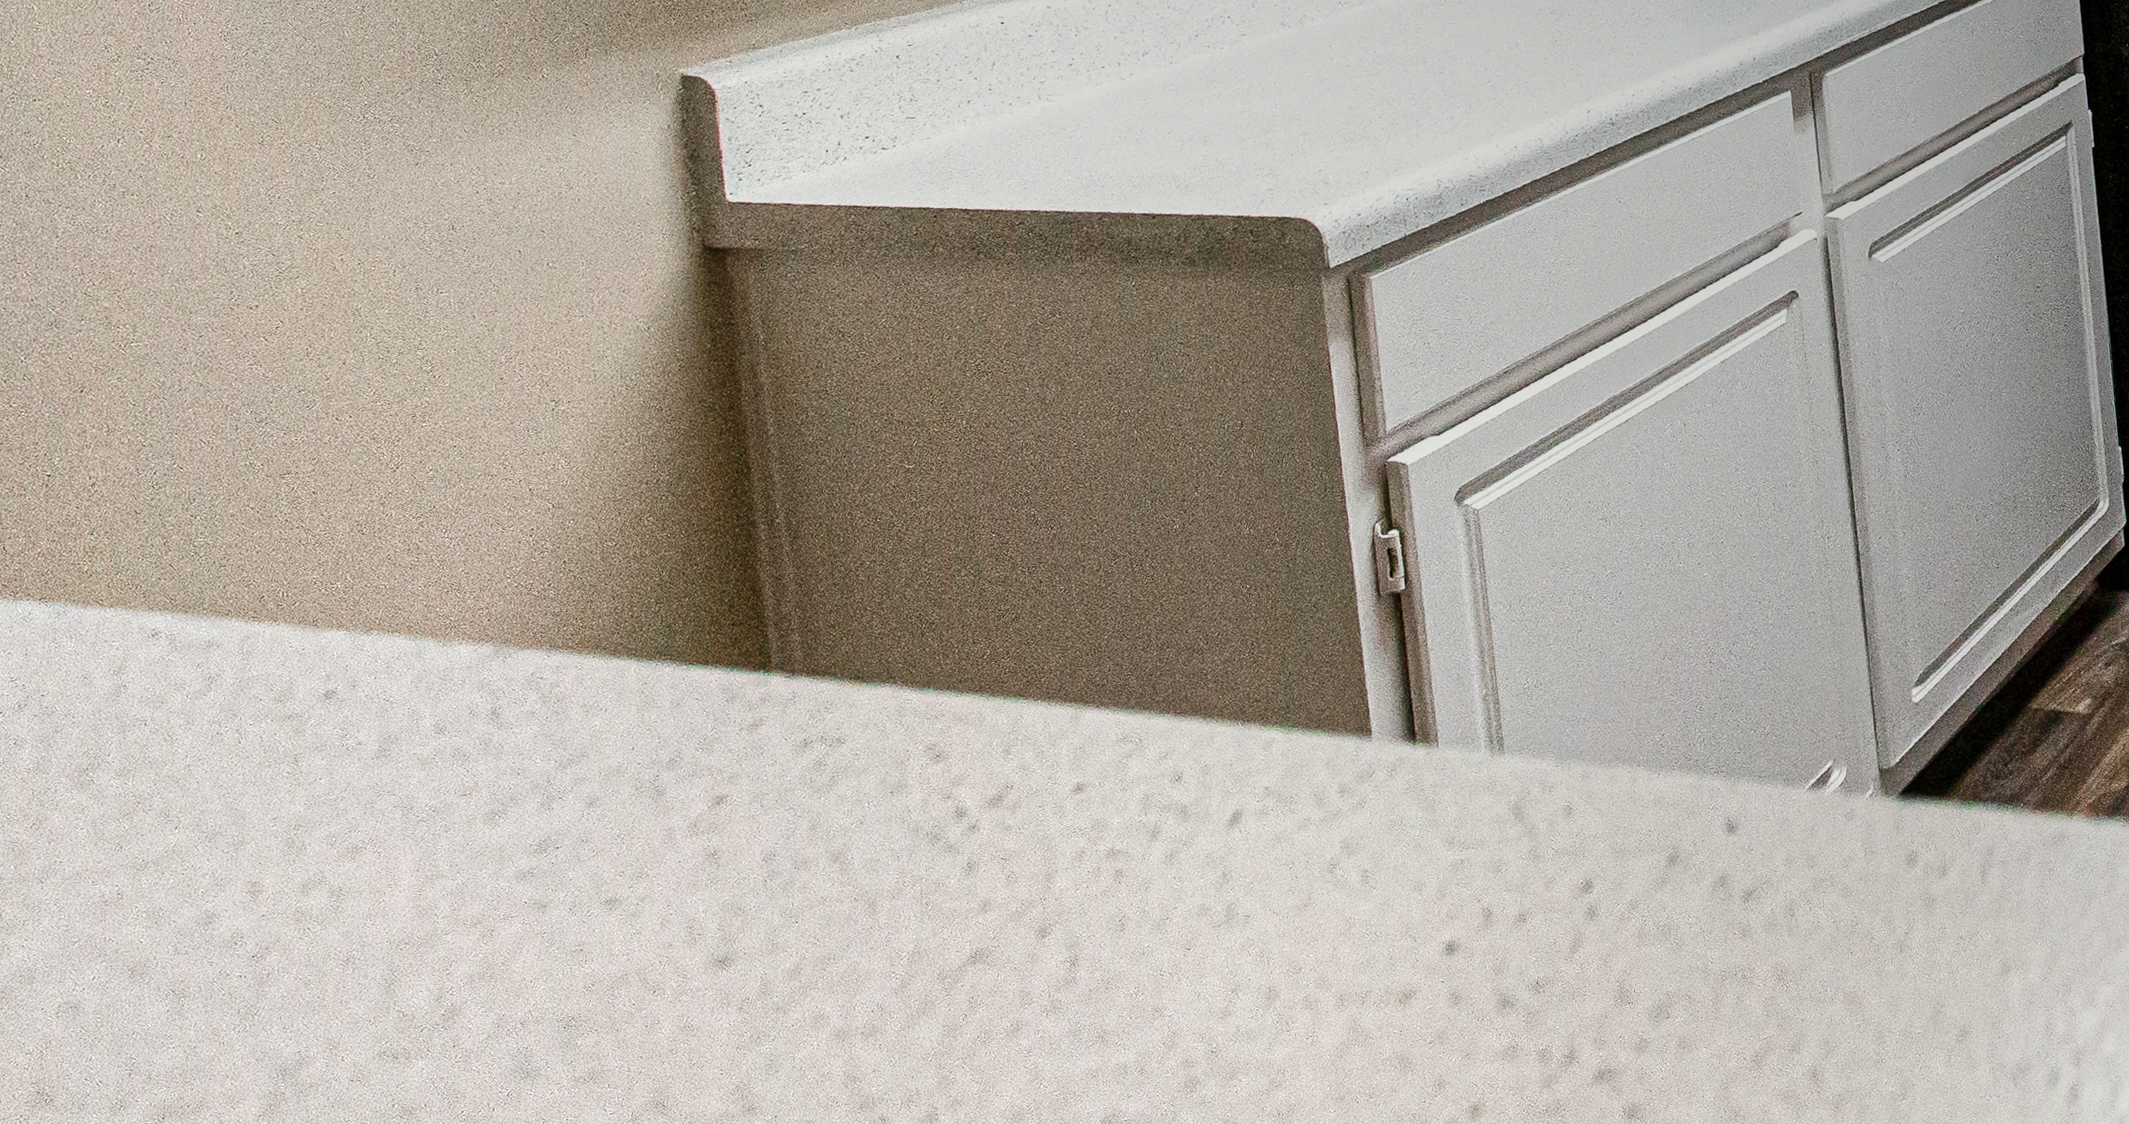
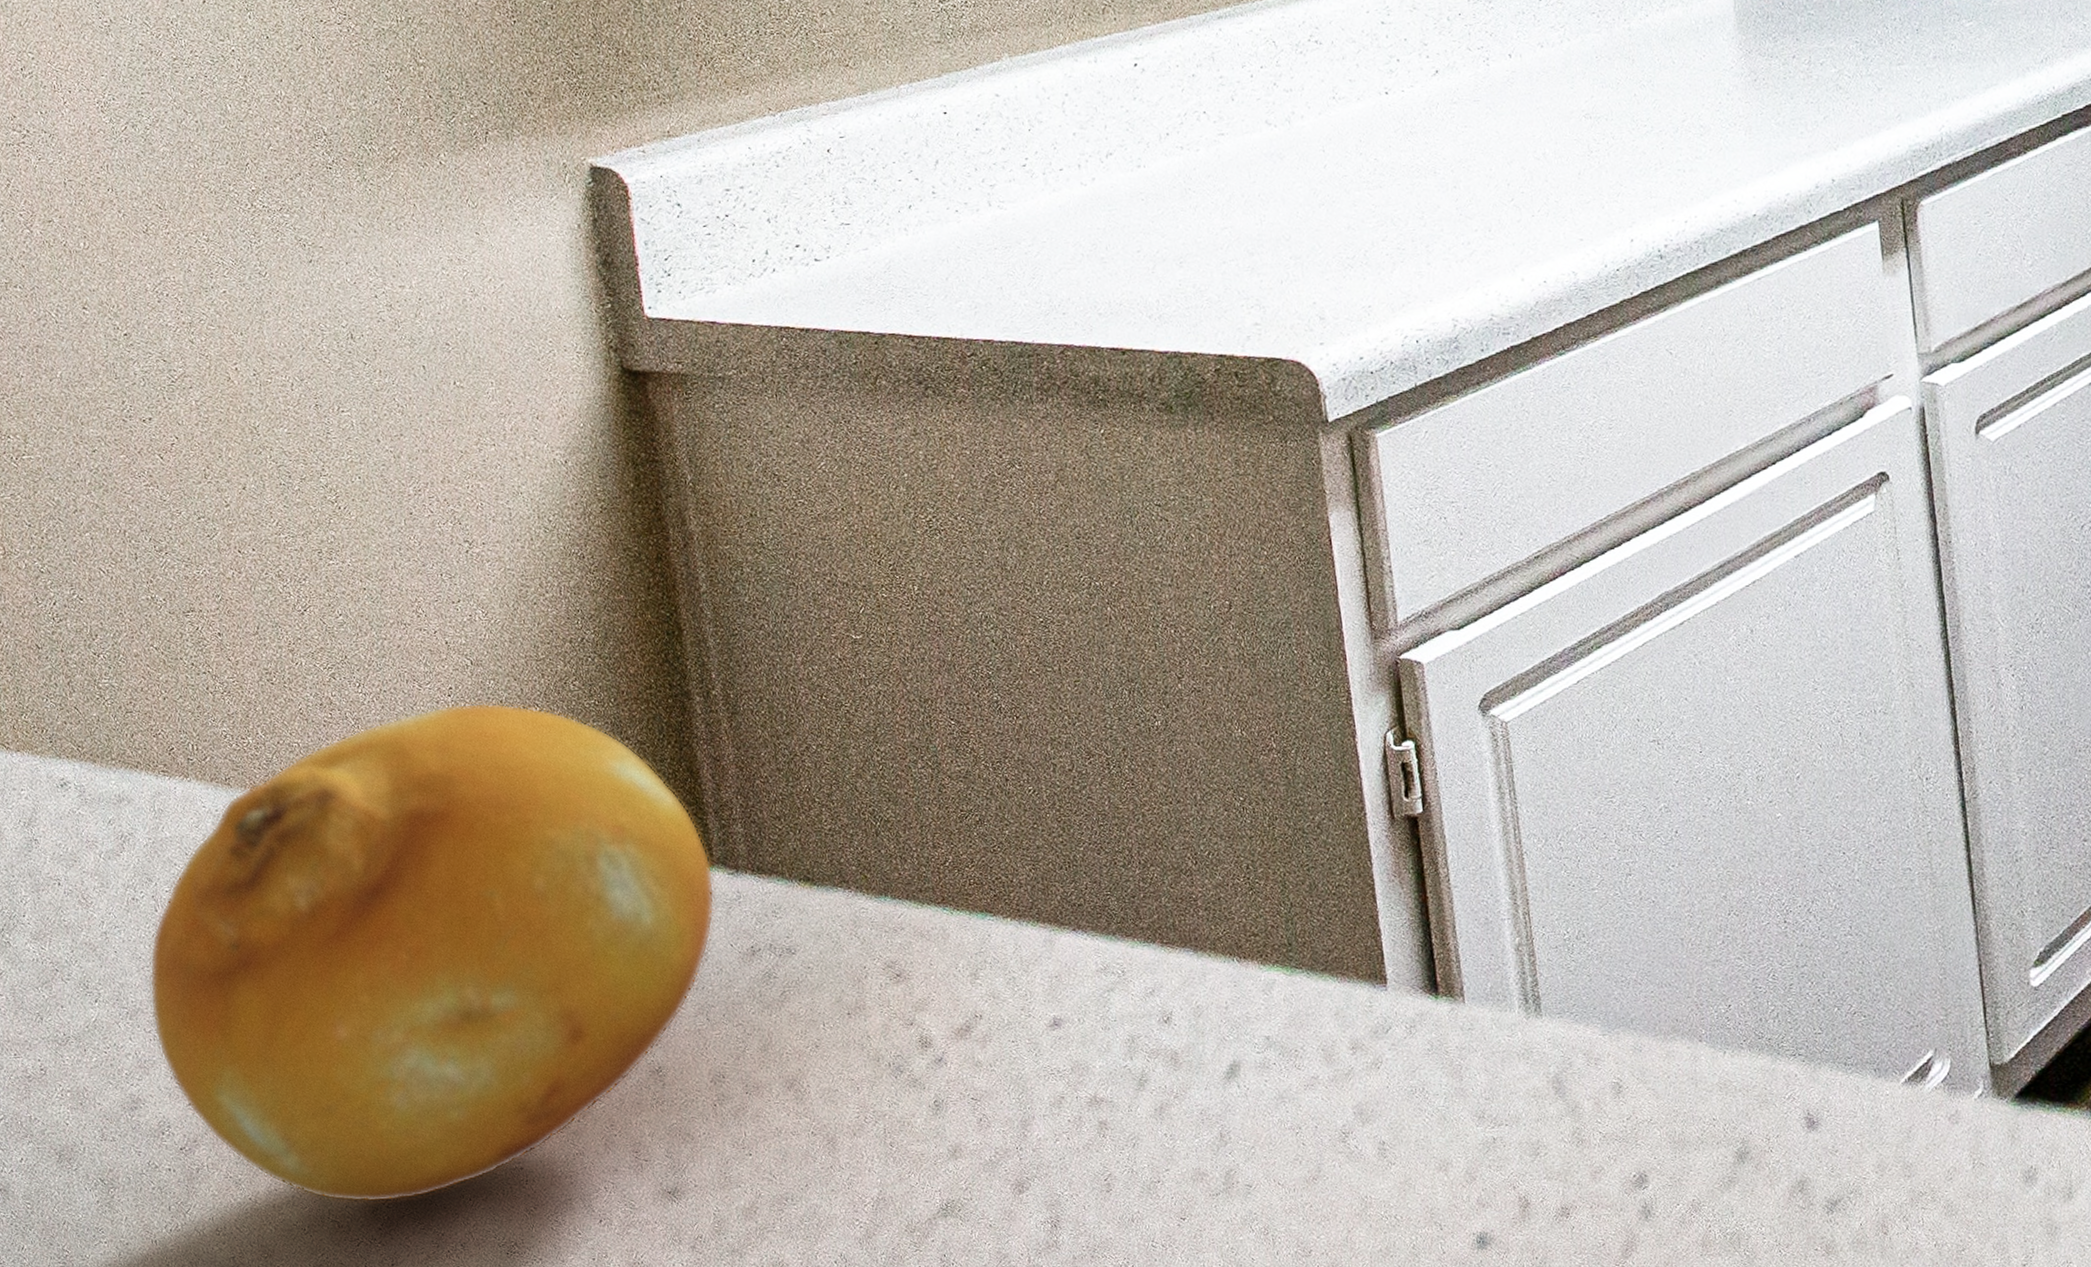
fruit: none [229,539,773,993] -> present [149,702,716,1203]

